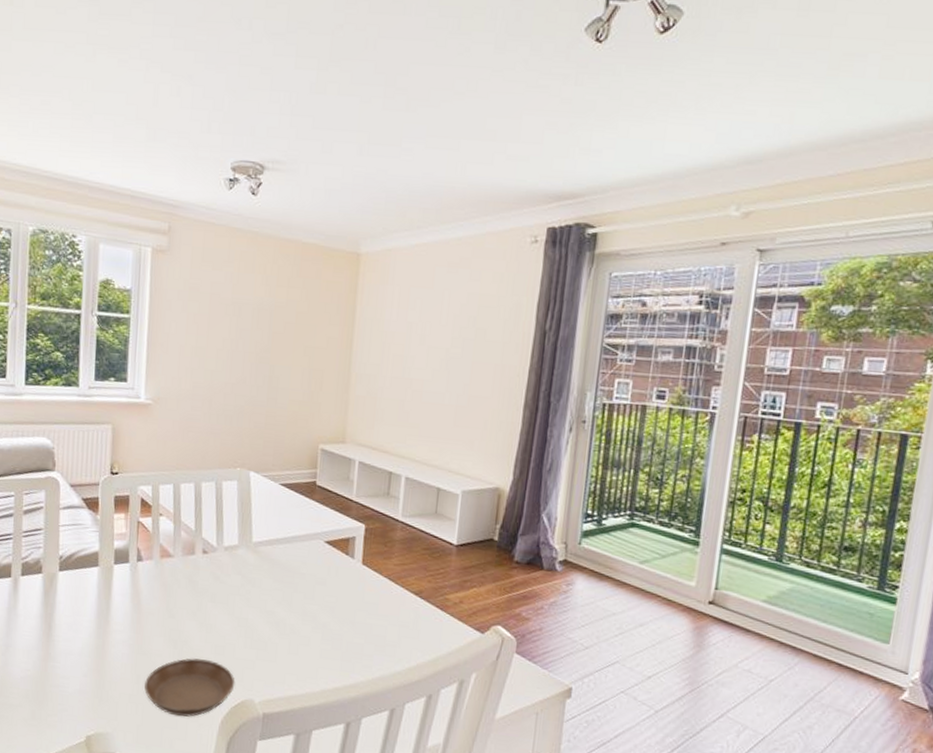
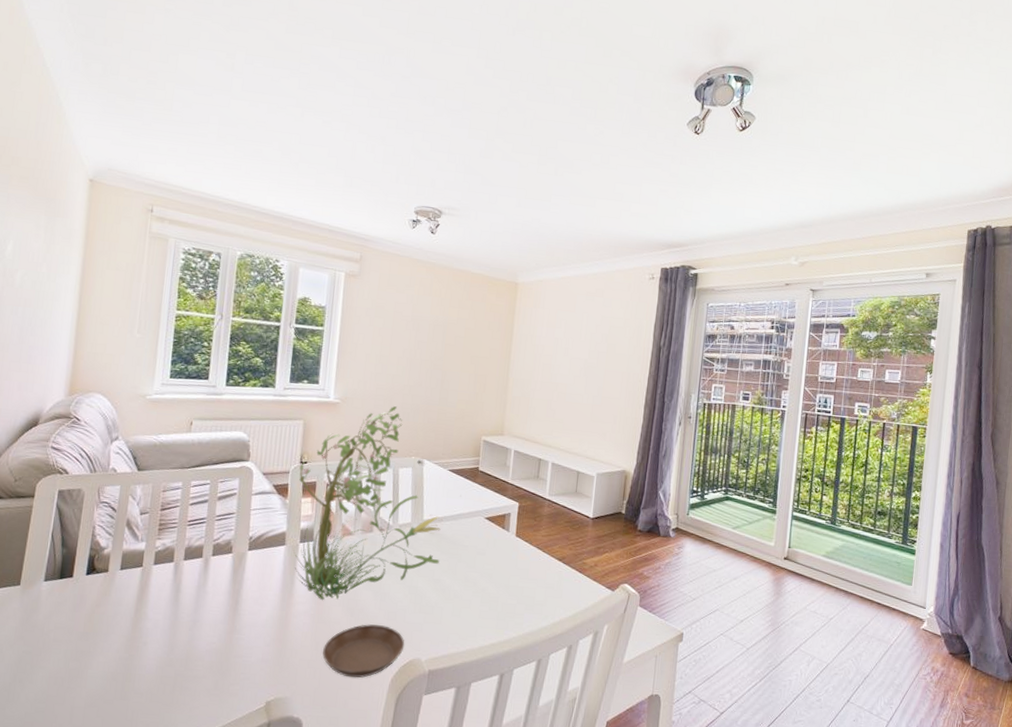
plant: none [108,408,275,630] -> present [293,406,443,601]

